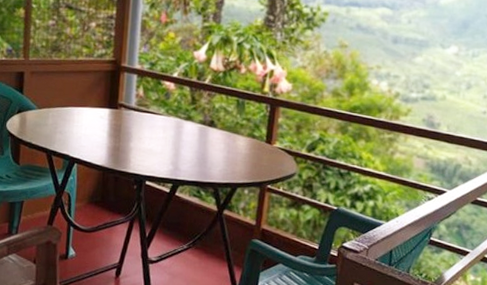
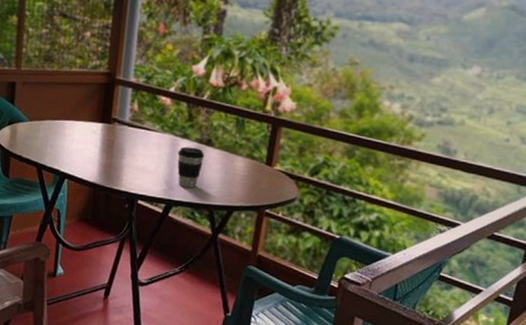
coffee cup: none [182,128,208,168] -> present [177,146,205,189]

